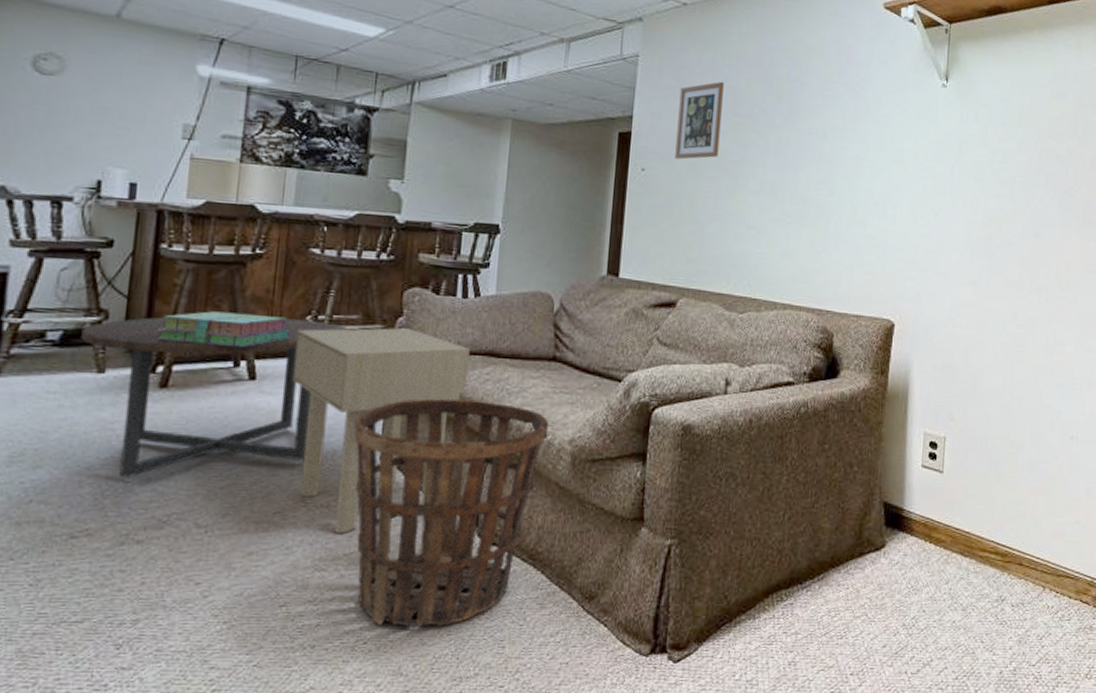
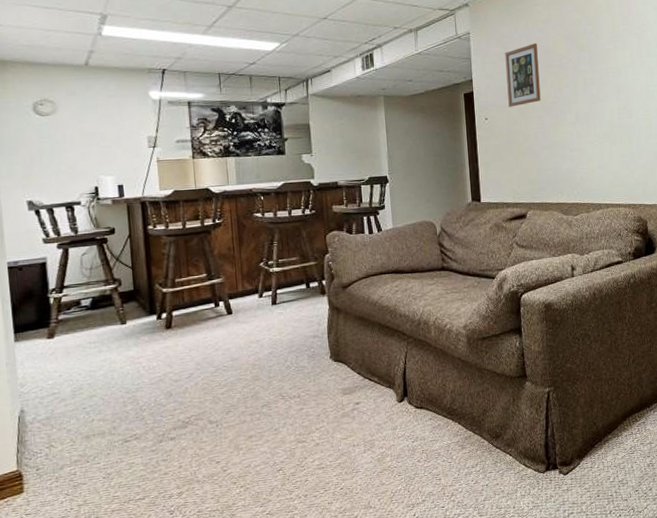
coffee table: present [81,316,350,482] -> none [105,265,293,398]
stack of books: present [157,311,290,348] -> none [157,266,250,296]
side table: present [292,327,470,533] -> none [255,261,383,415]
basket: present [354,398,549,626] -> none [307,306,448,475]

